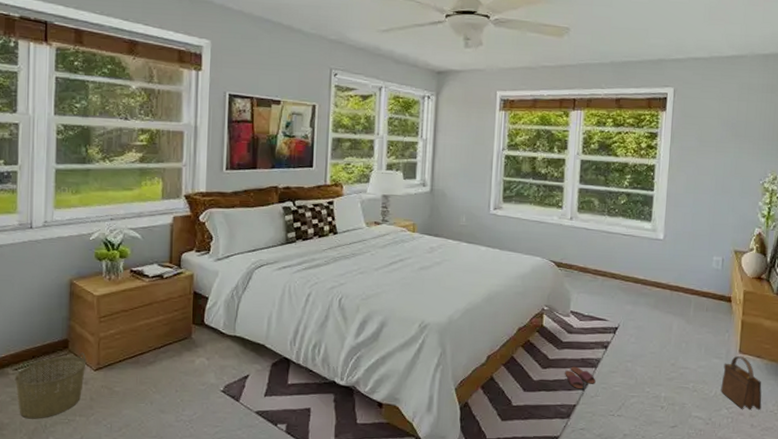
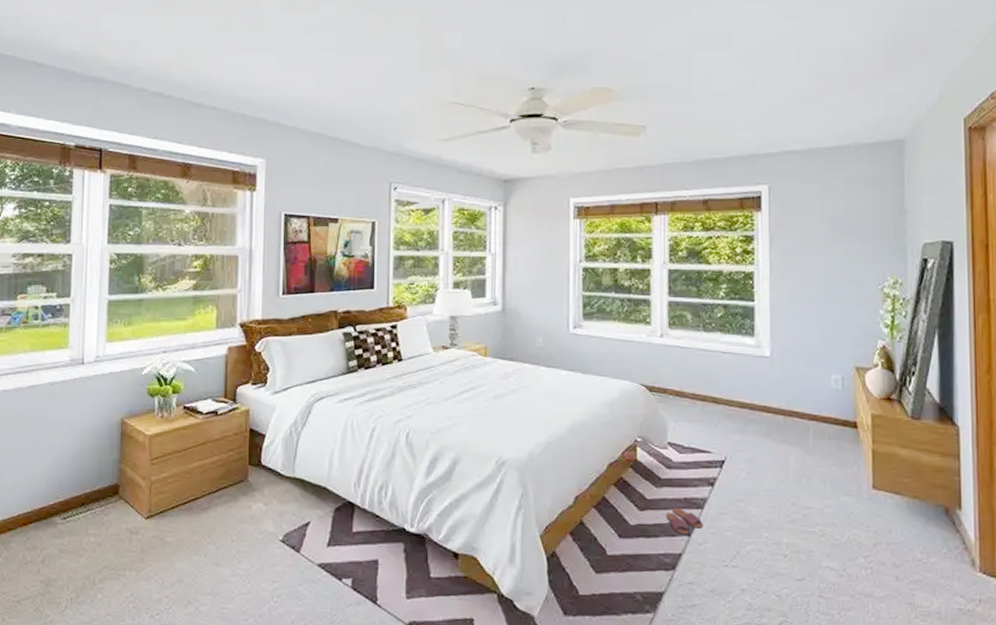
basket: present [14,352,87,419] -> none [63,498,138,574]
handbag: present [720,356,762,410] -> none [854,493,907,558]

